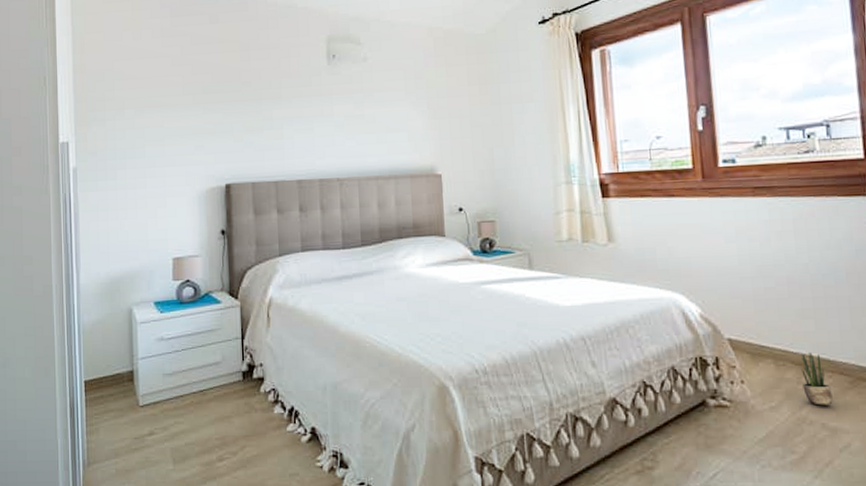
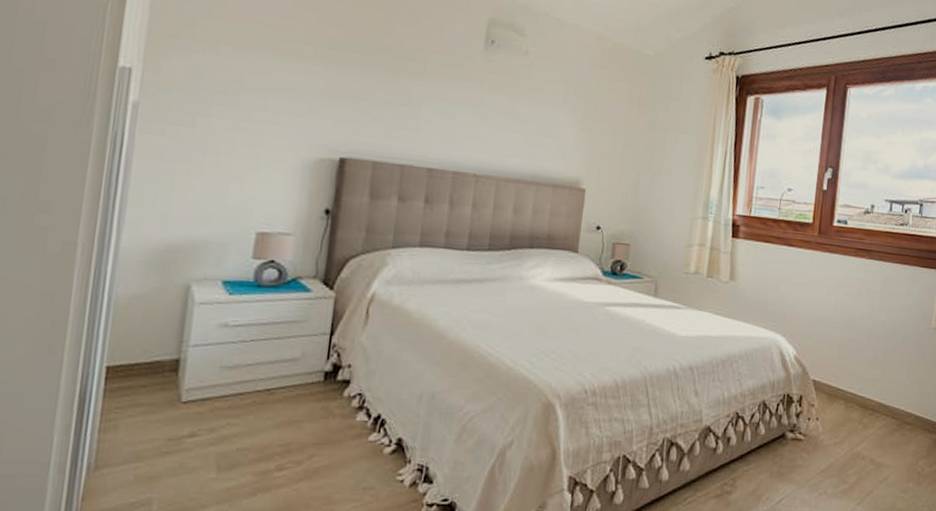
potted plant: present [801,352,833,406] -> none [862,397,883,444]

